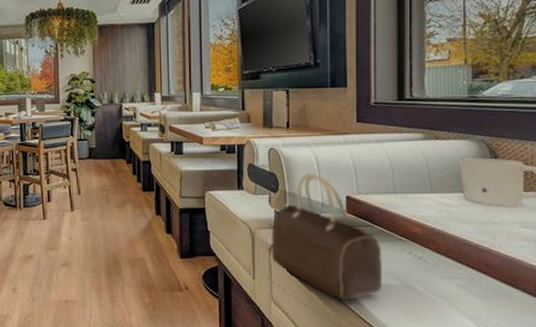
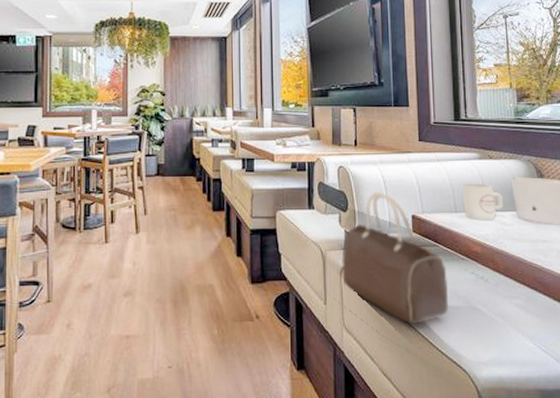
mug: none [402,164,449,203] -> present [461,183,504,222]

